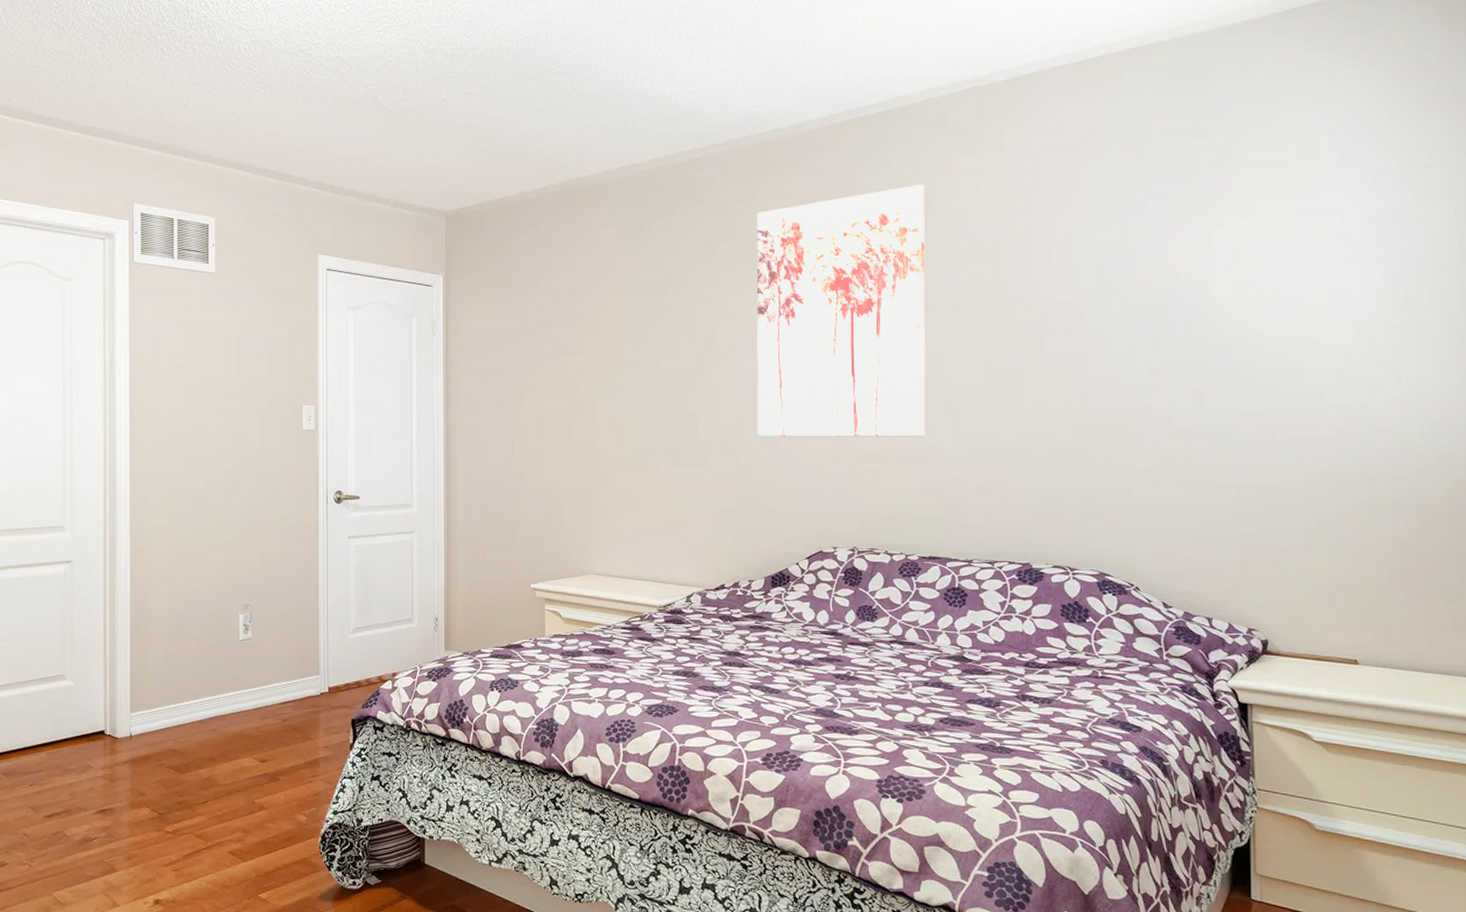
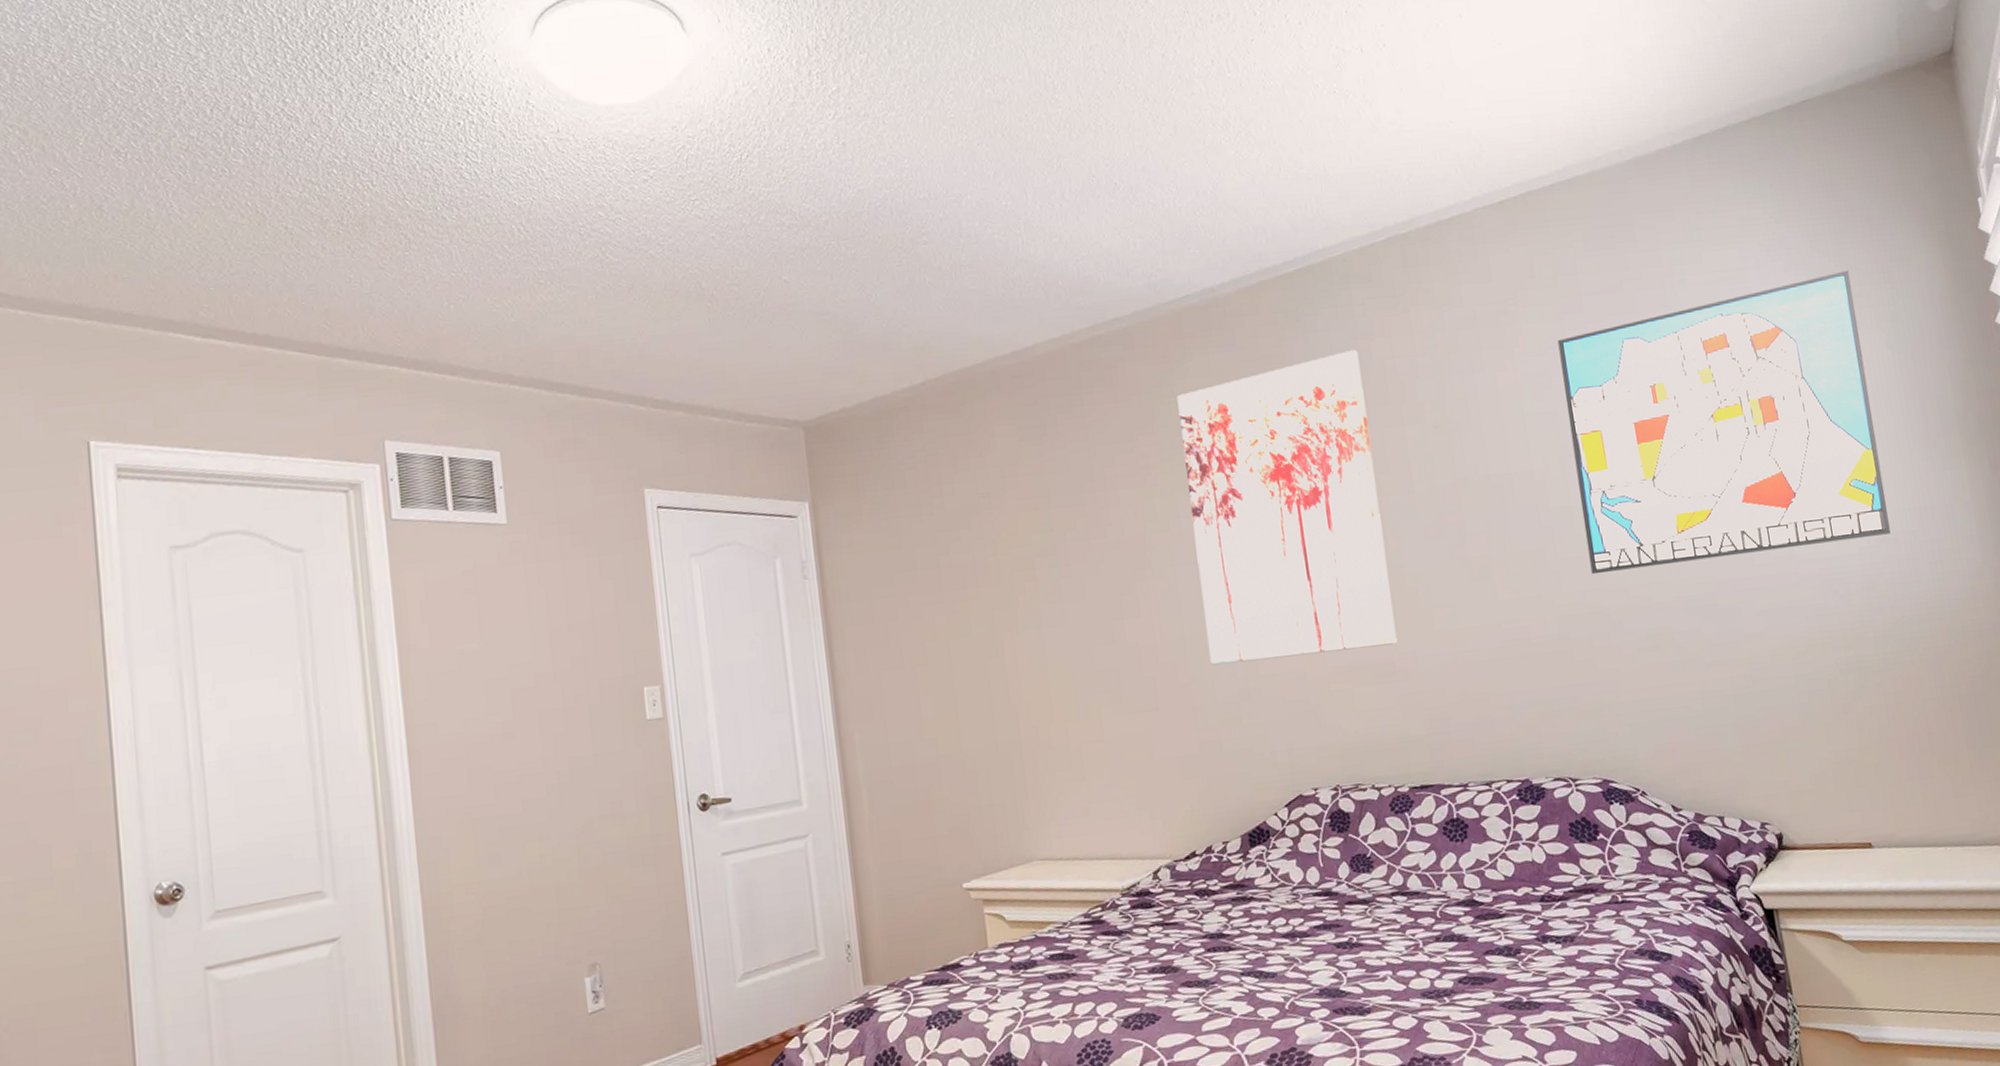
wall art: none [1115,141,1428,396] -> present [1557,270,1891,575]

